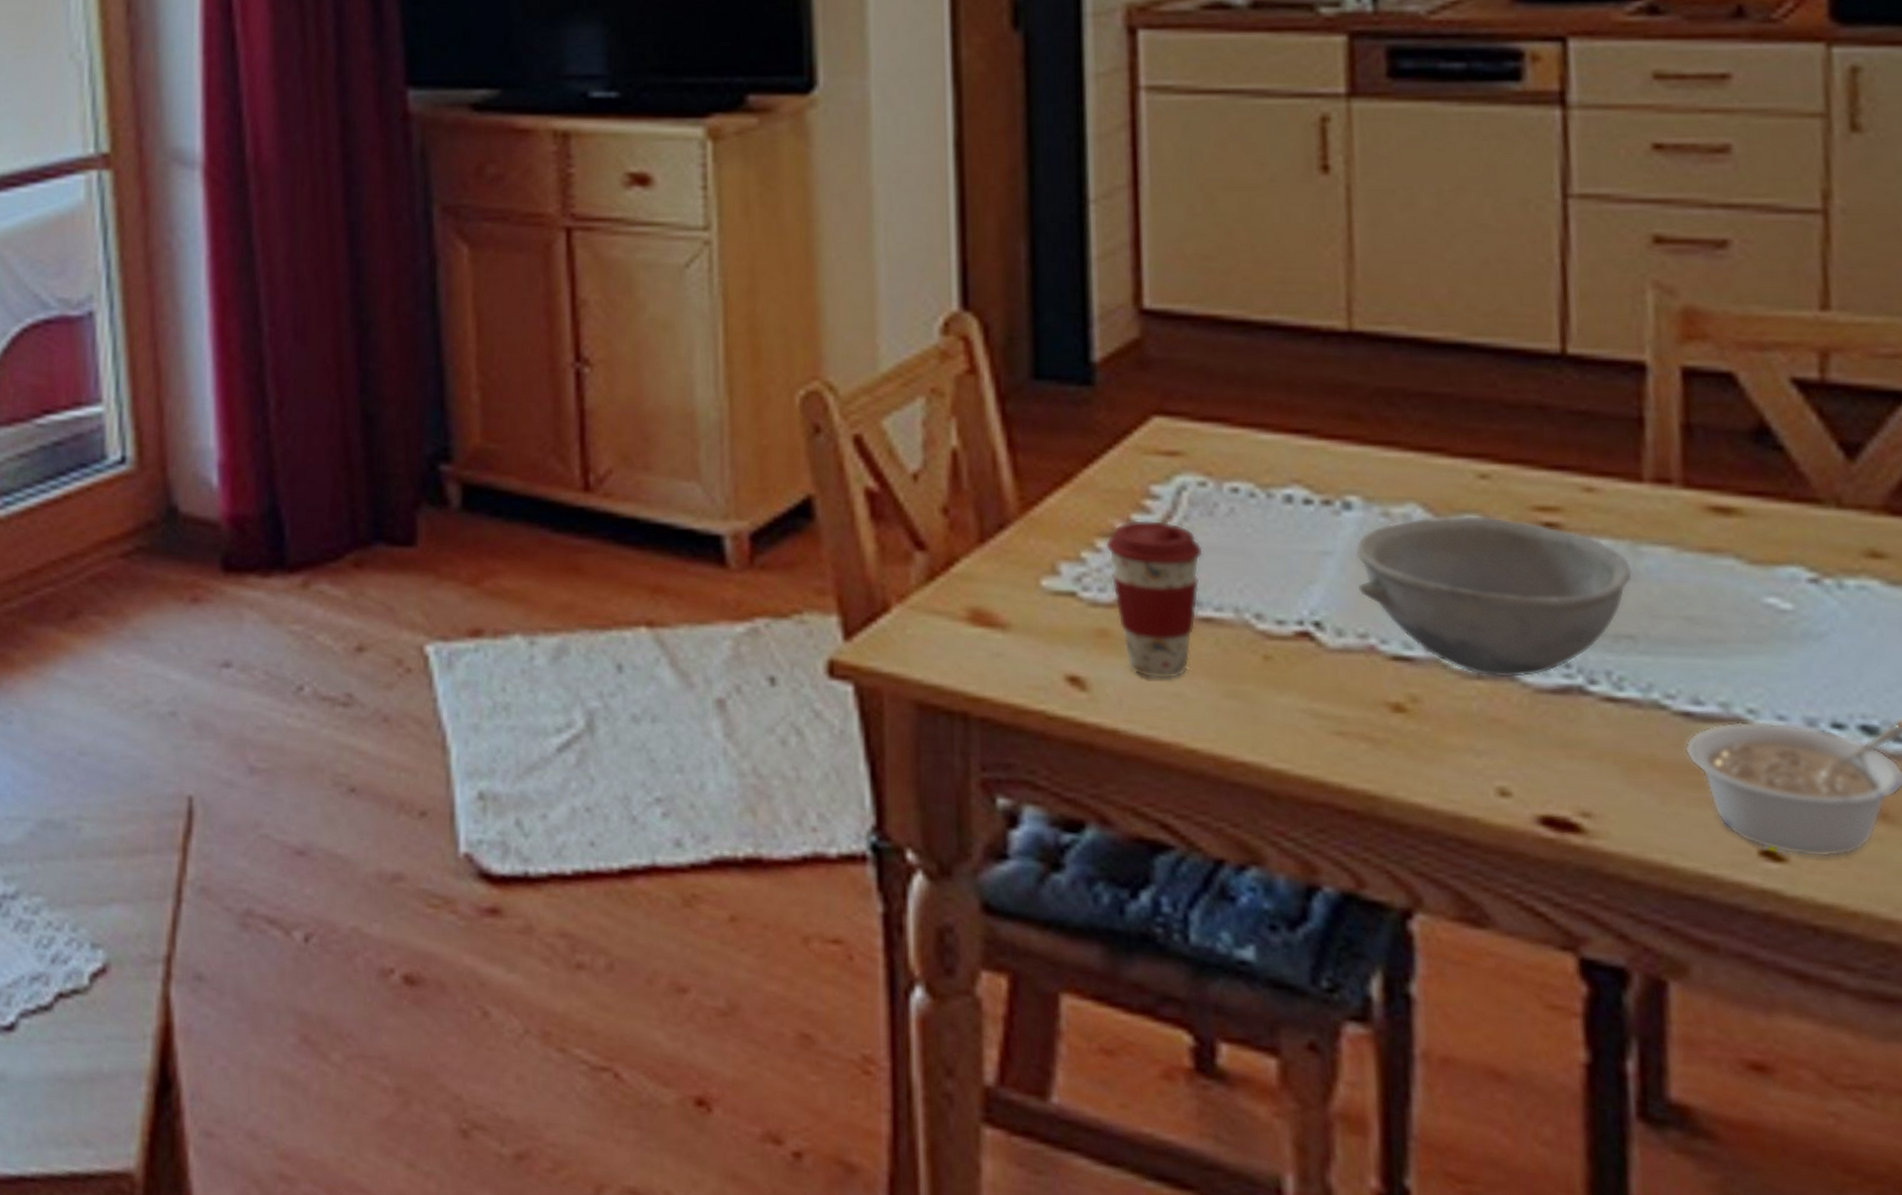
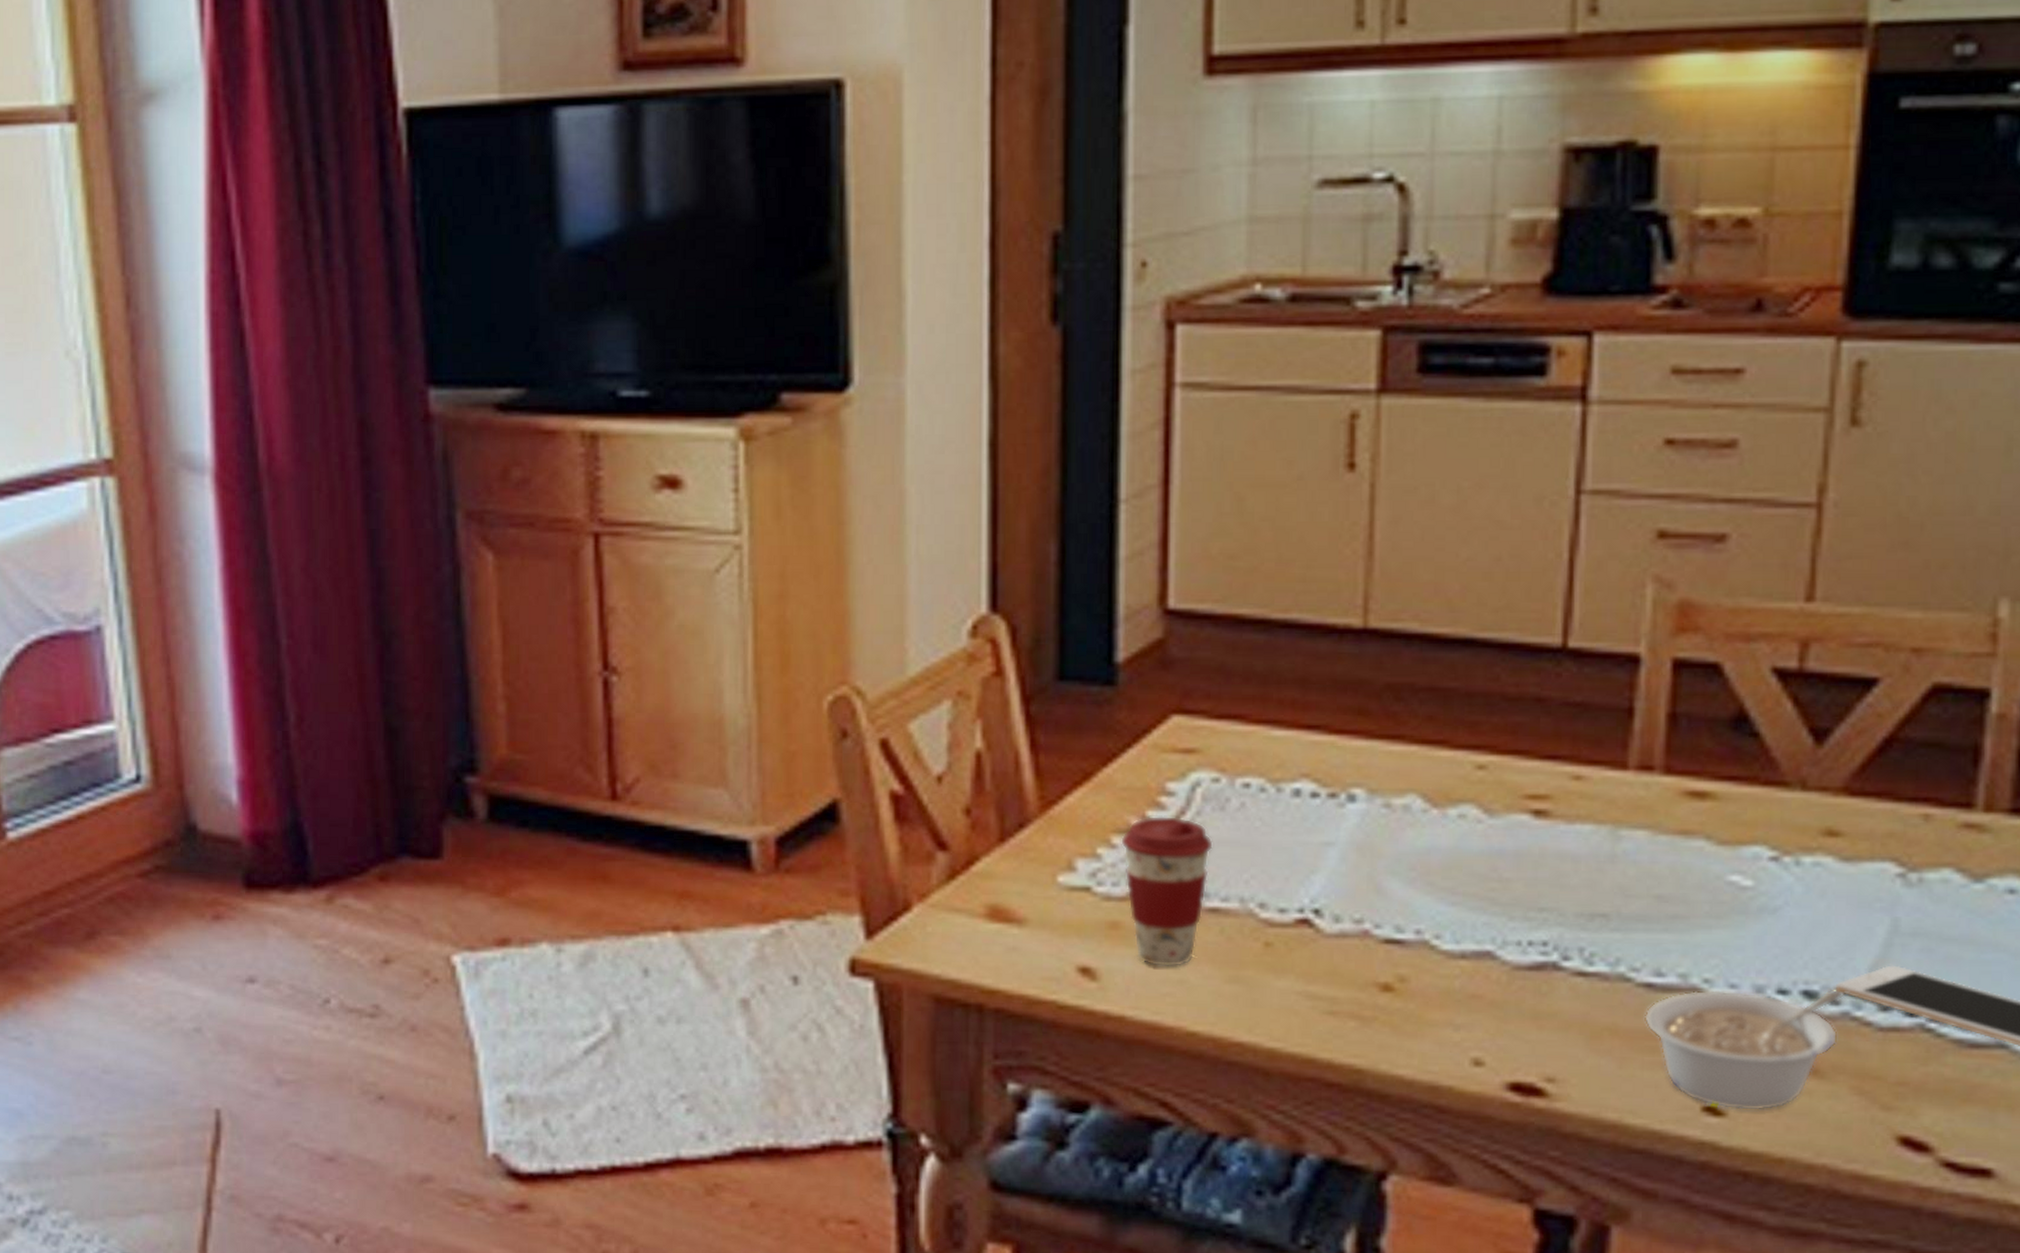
bowl: present [1355,516,1632,677] -> none [1356,805,1610,956]

